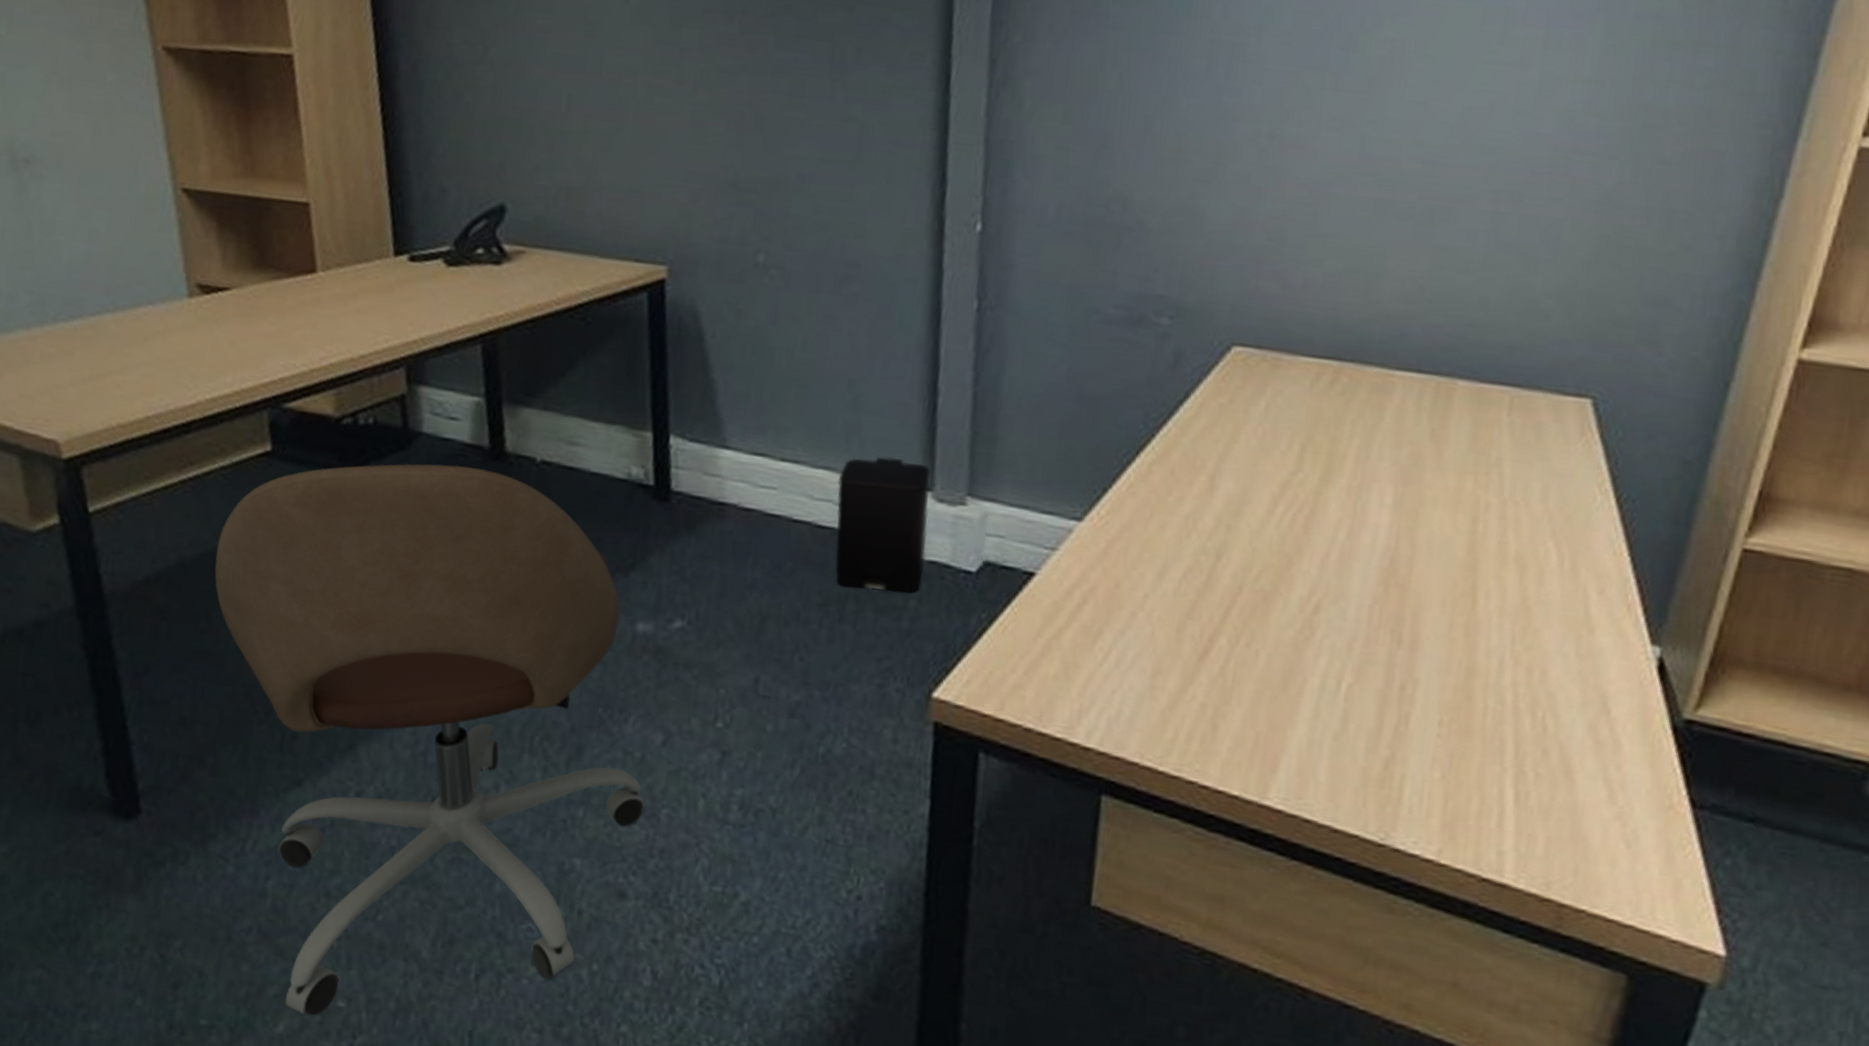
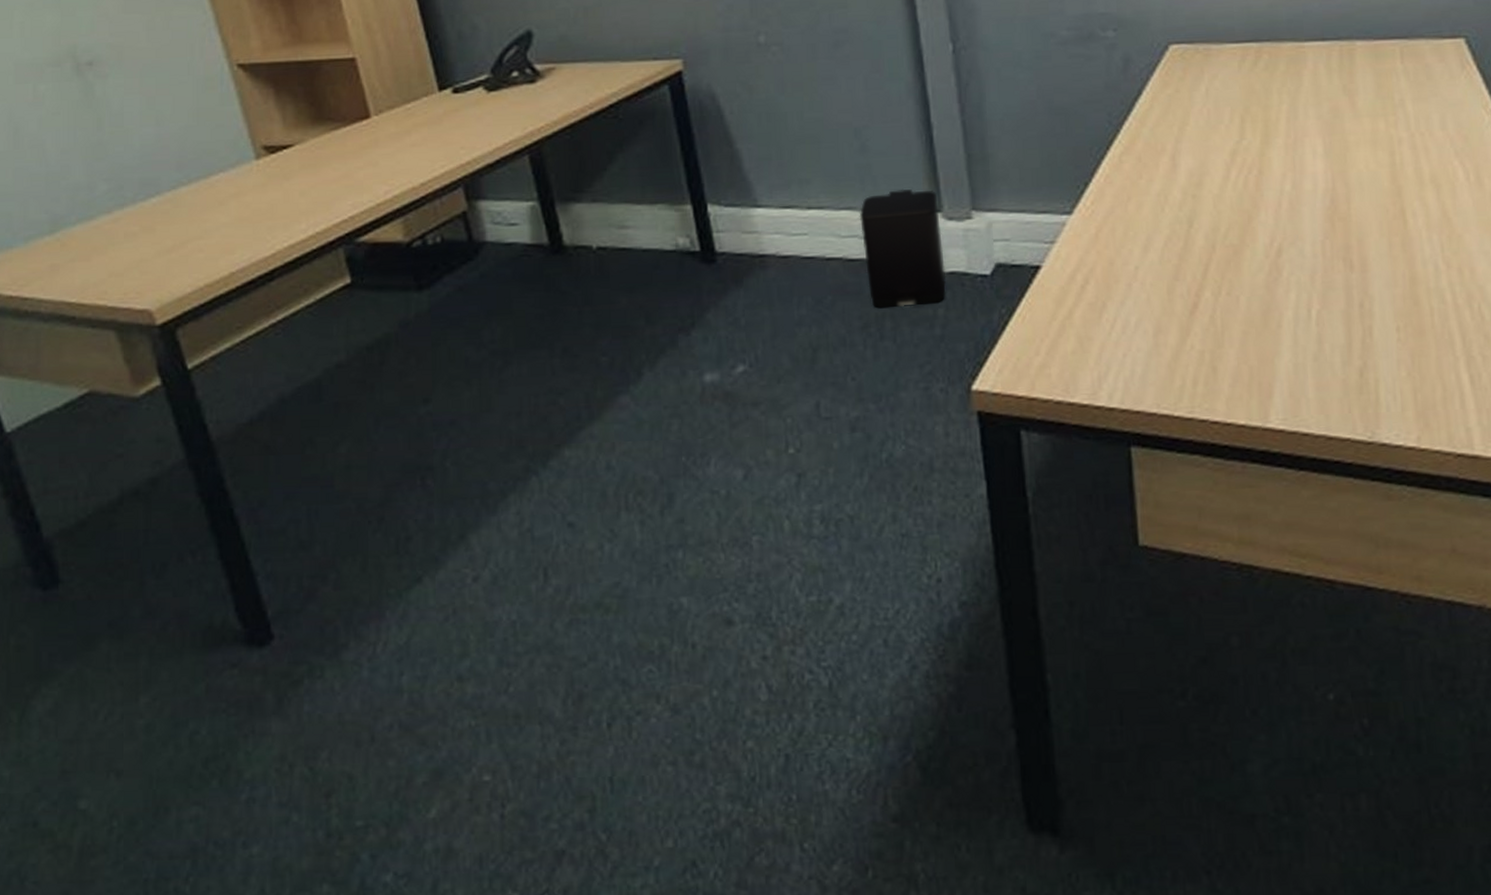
office chair: present [214,463,645,1016] -> none [312,264,737,795]

